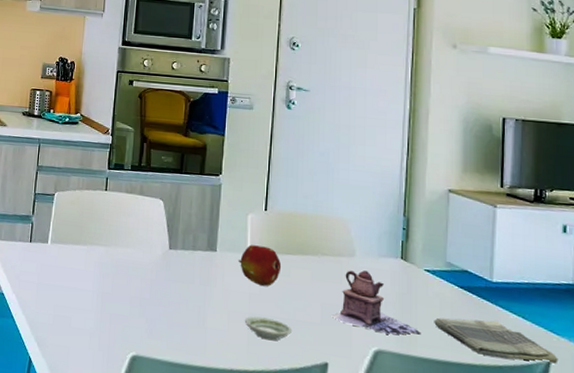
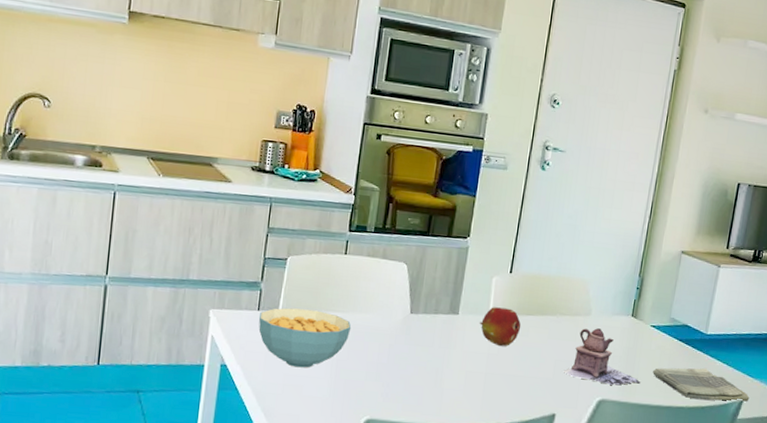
cereal bowl: none [31,240,114,300] -> present [258,308,352,368]
saucer: present [244,316,291,341] -> none [480,375,525,397]

